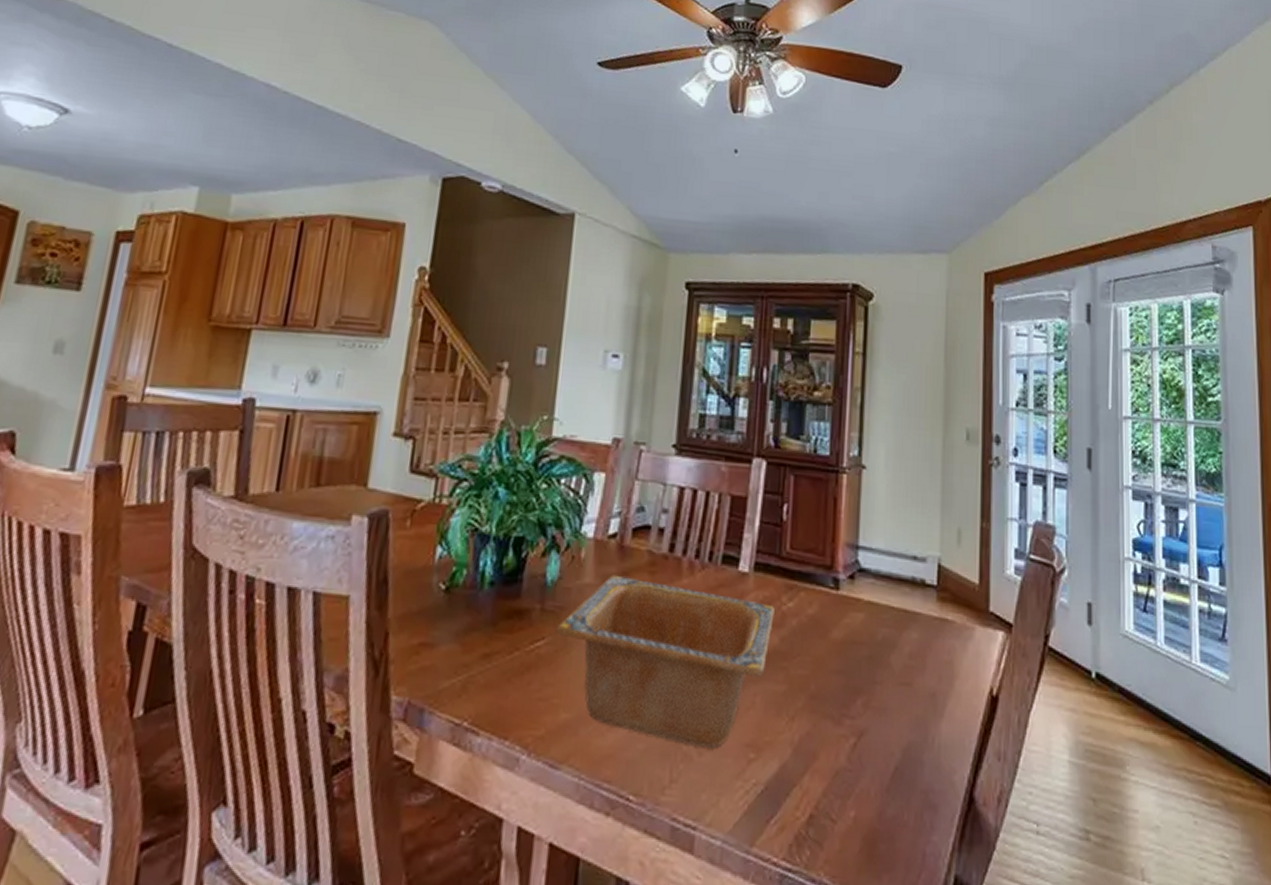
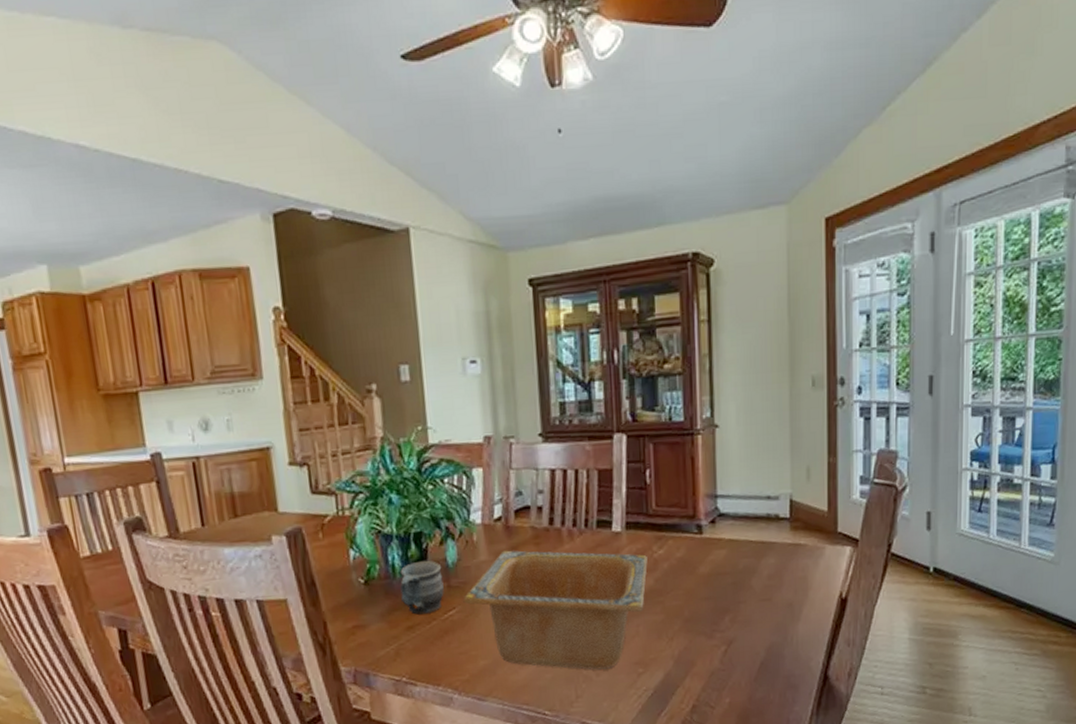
mug: none [484,572,539,641] -> present [400,560,444,615]

